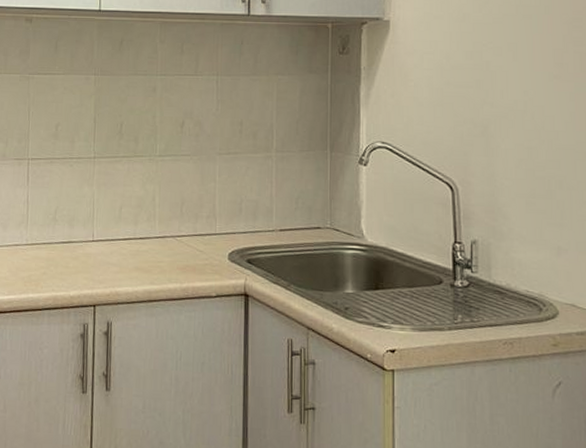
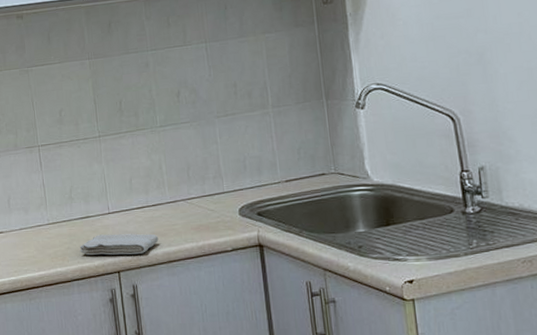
washcloth: none [56,263,142,289] -> present [79,233,159,255]

